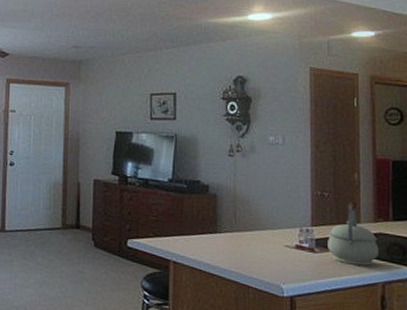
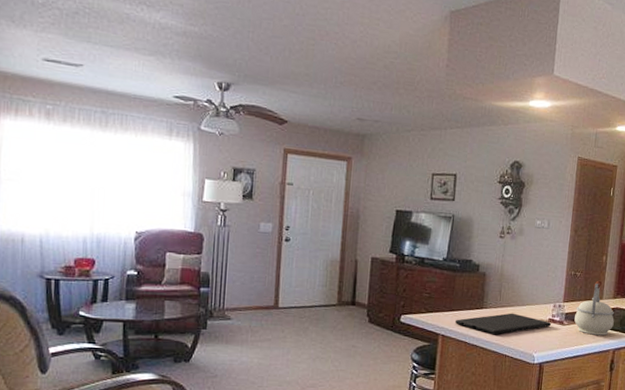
cutting board: none [186,238,299,263] -> present [454,313,551,335]

